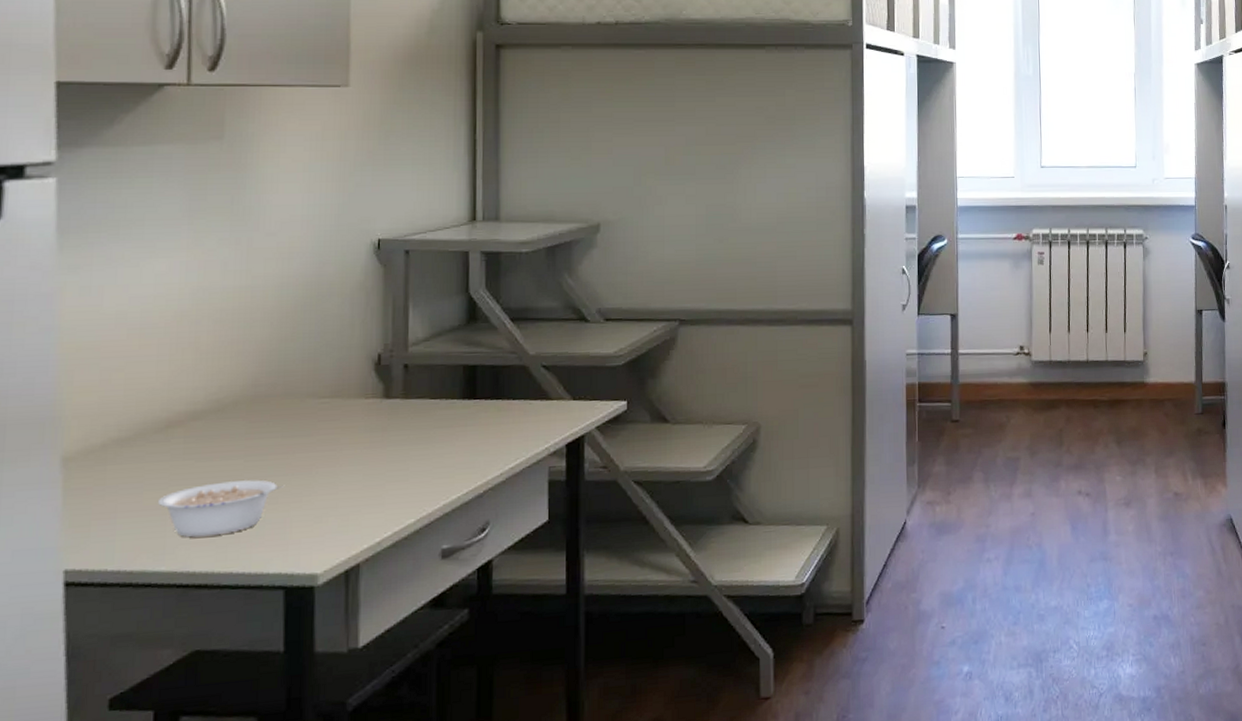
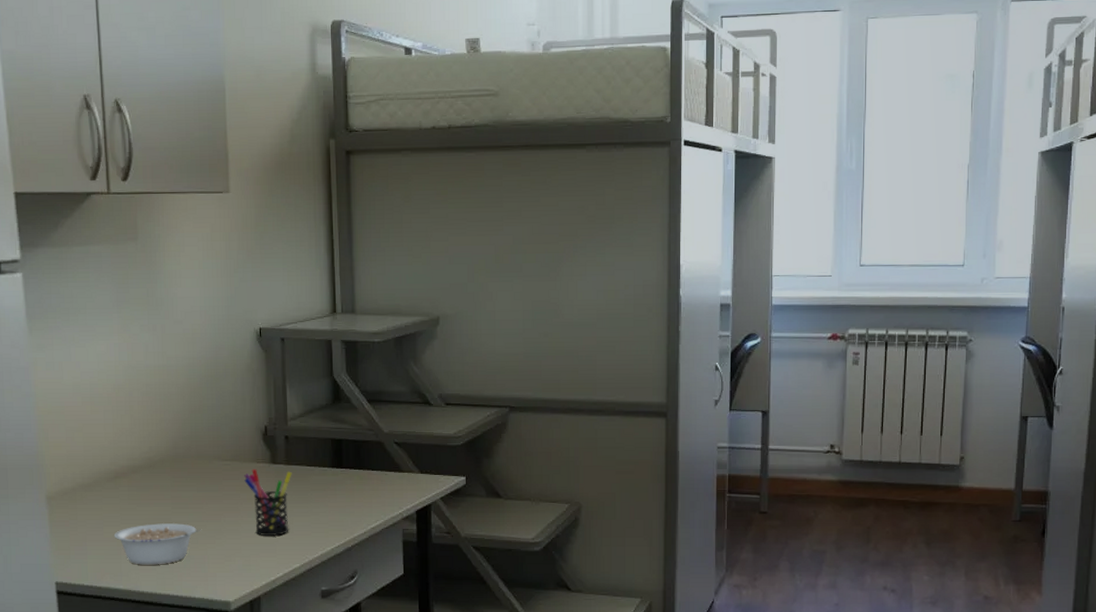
pen holder: none [347,406,411,488] -> present [244,469,292,536]

